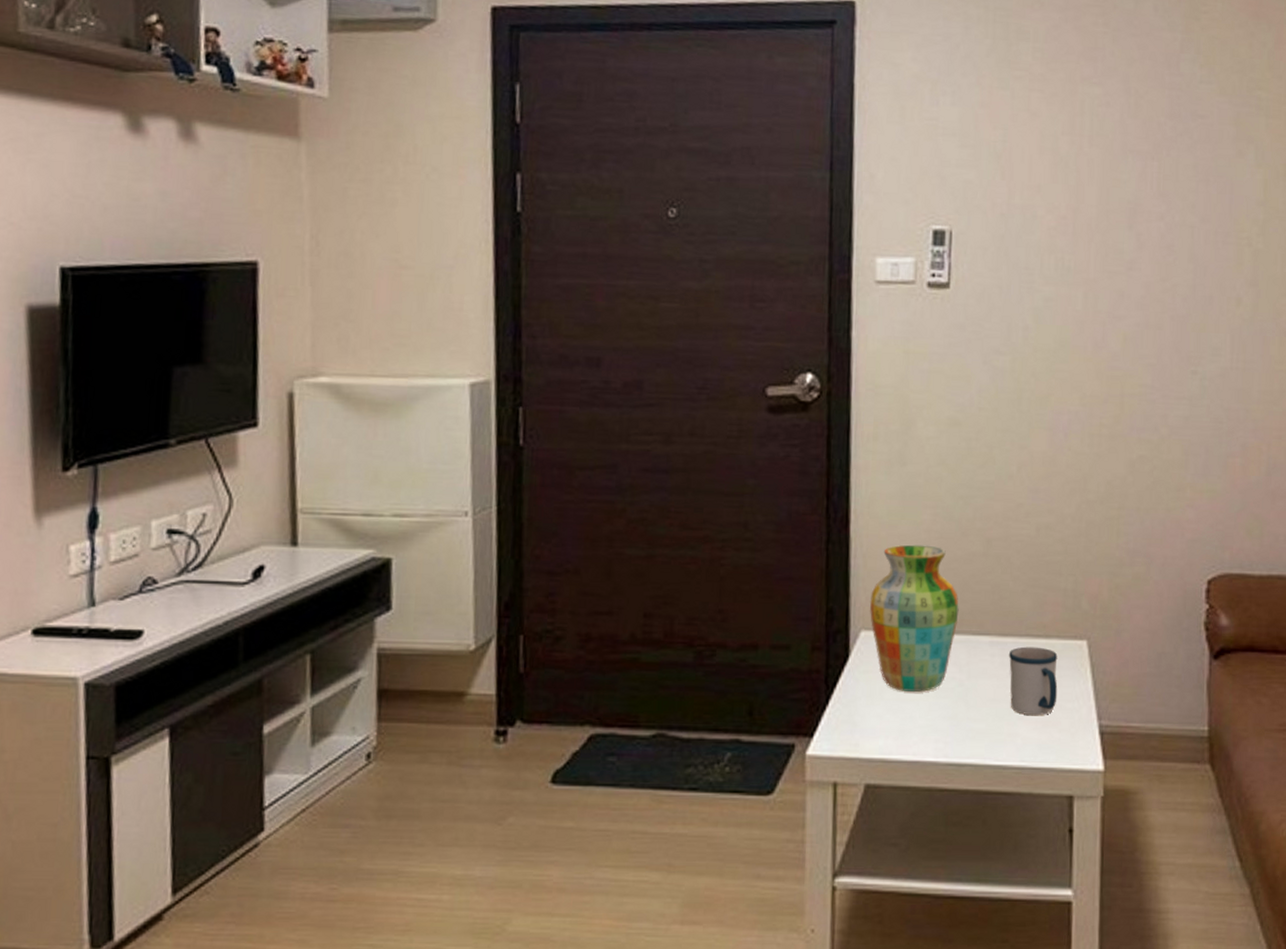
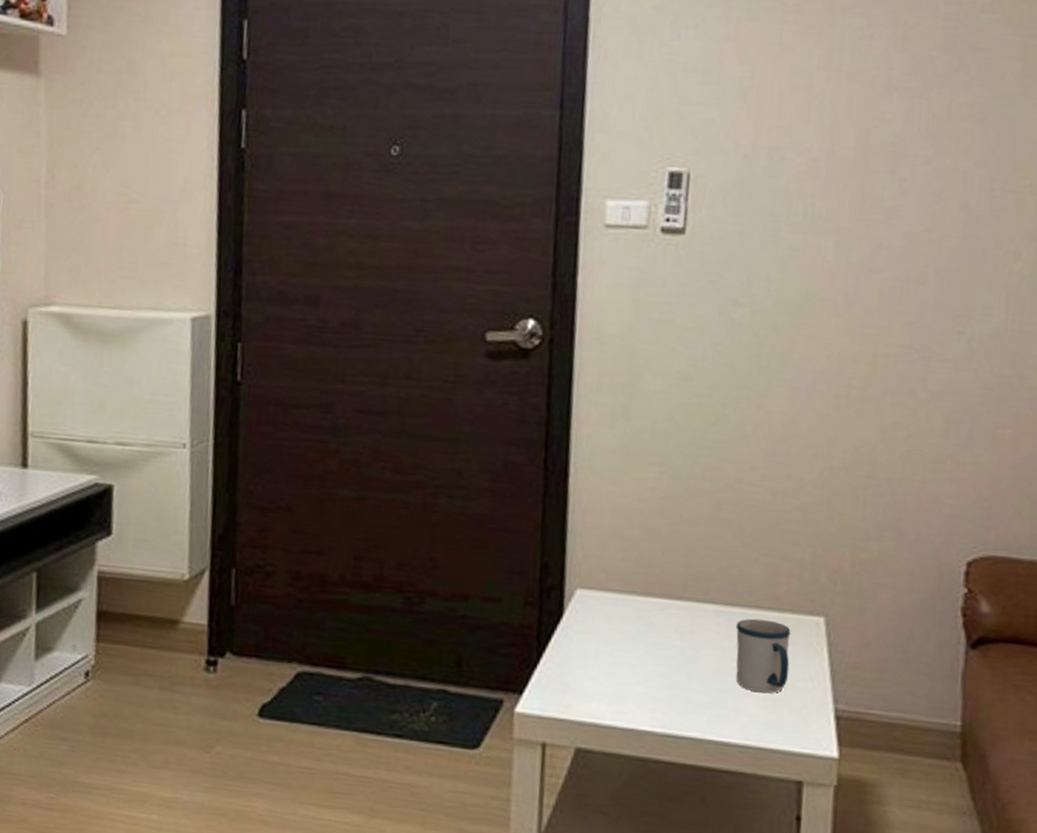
vase: present [869,544,959,693] -> none [586,502,683,658]

